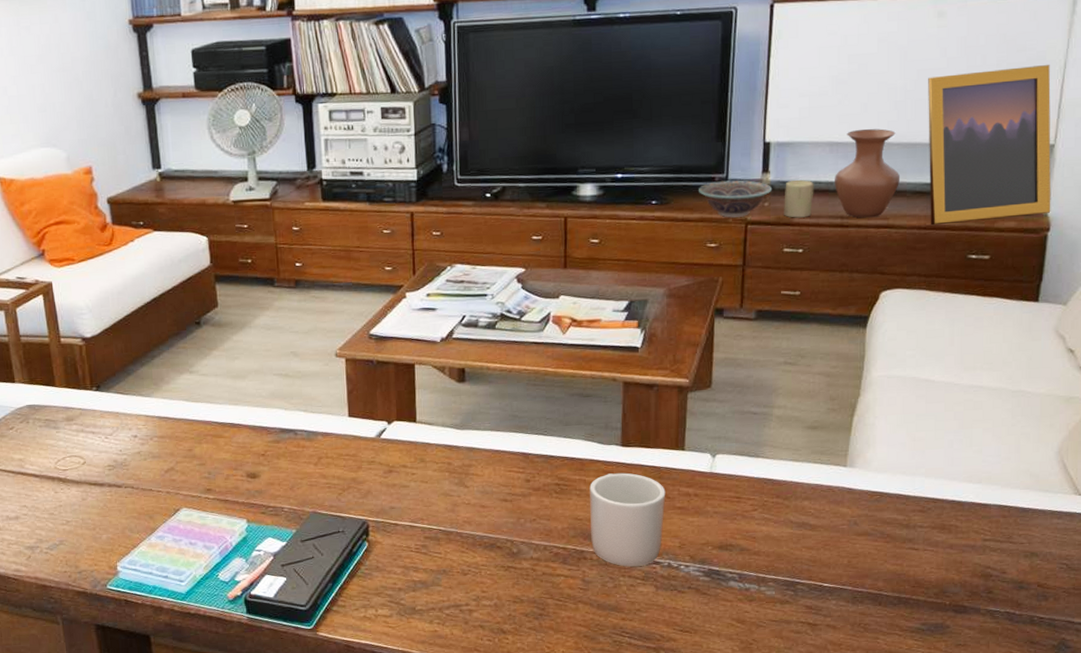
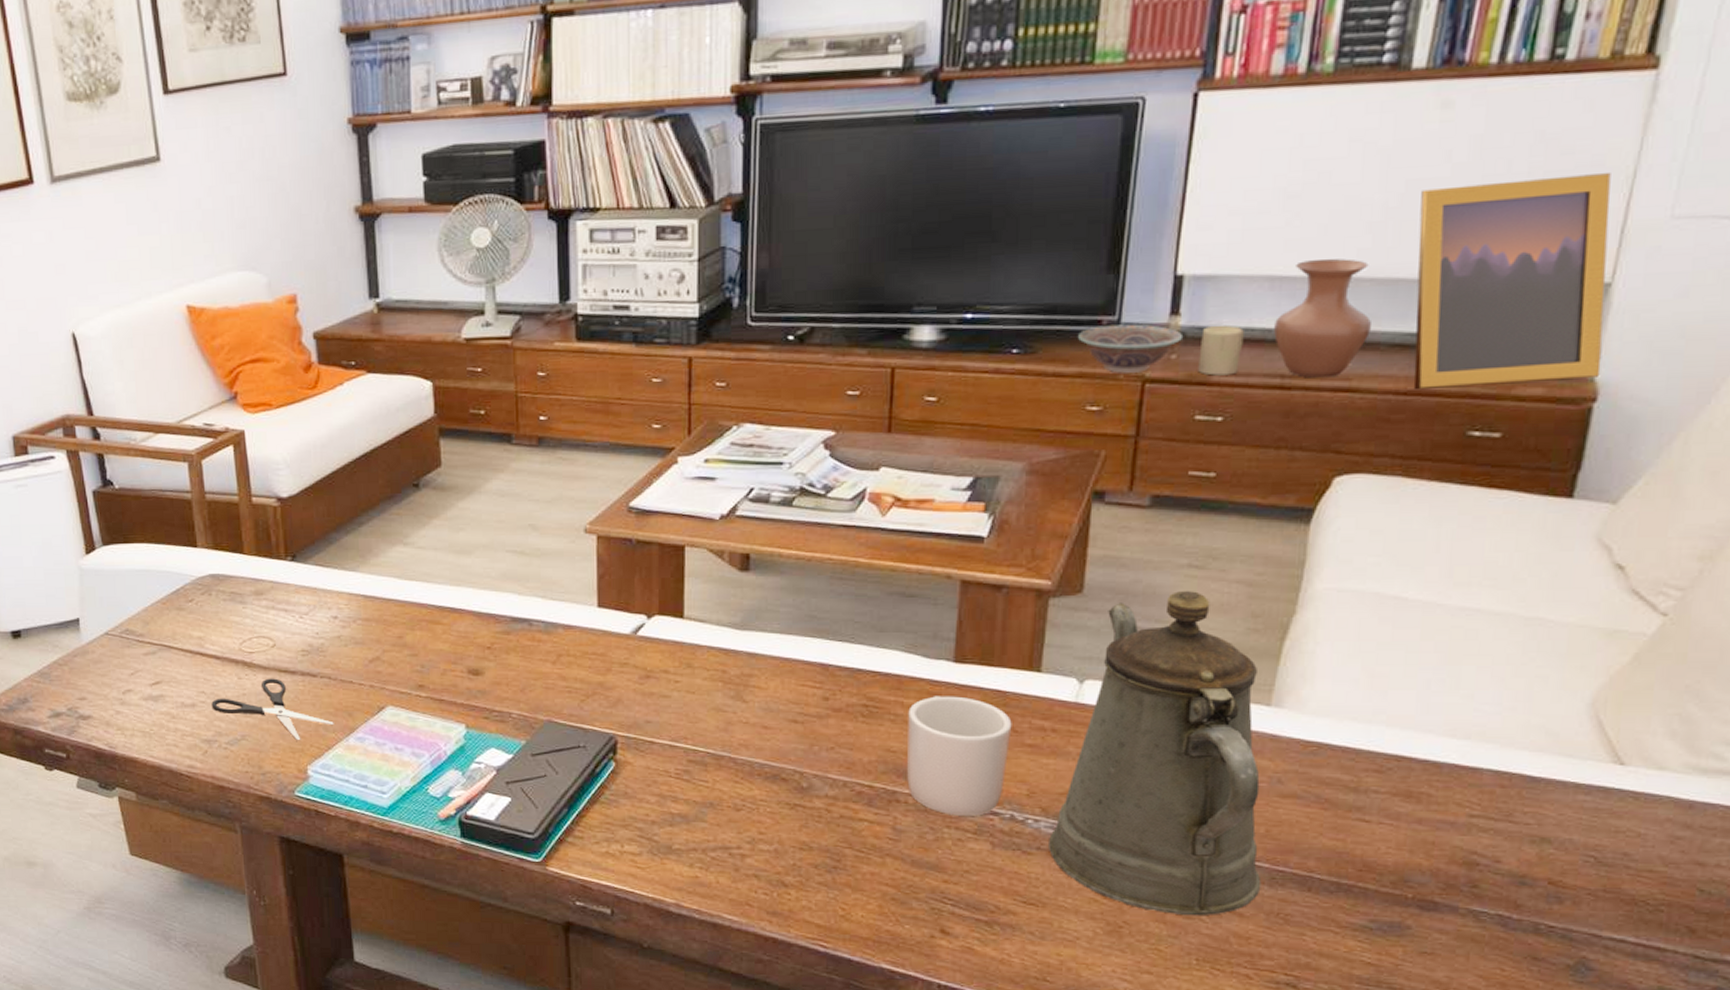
scissors: none [32,490,138,543] -> present [211,678,334,741]
coffee pot: none [697,382,847,632] -> present [1049,591,1262,916]

